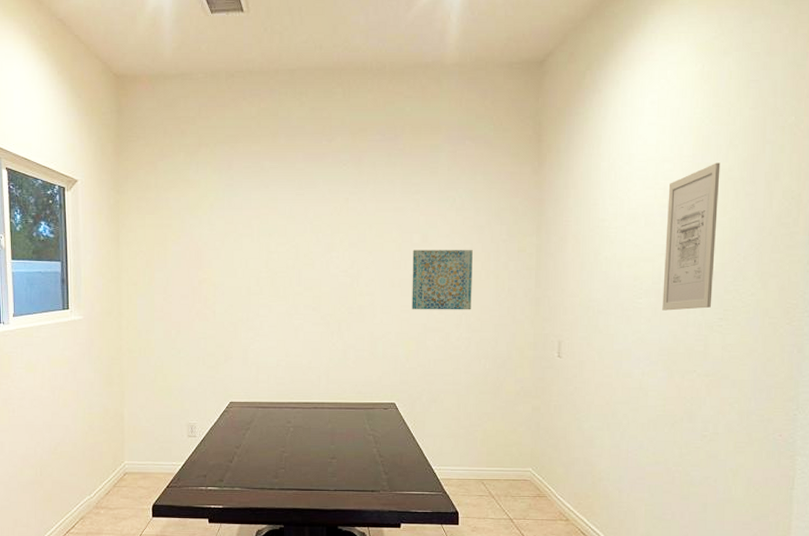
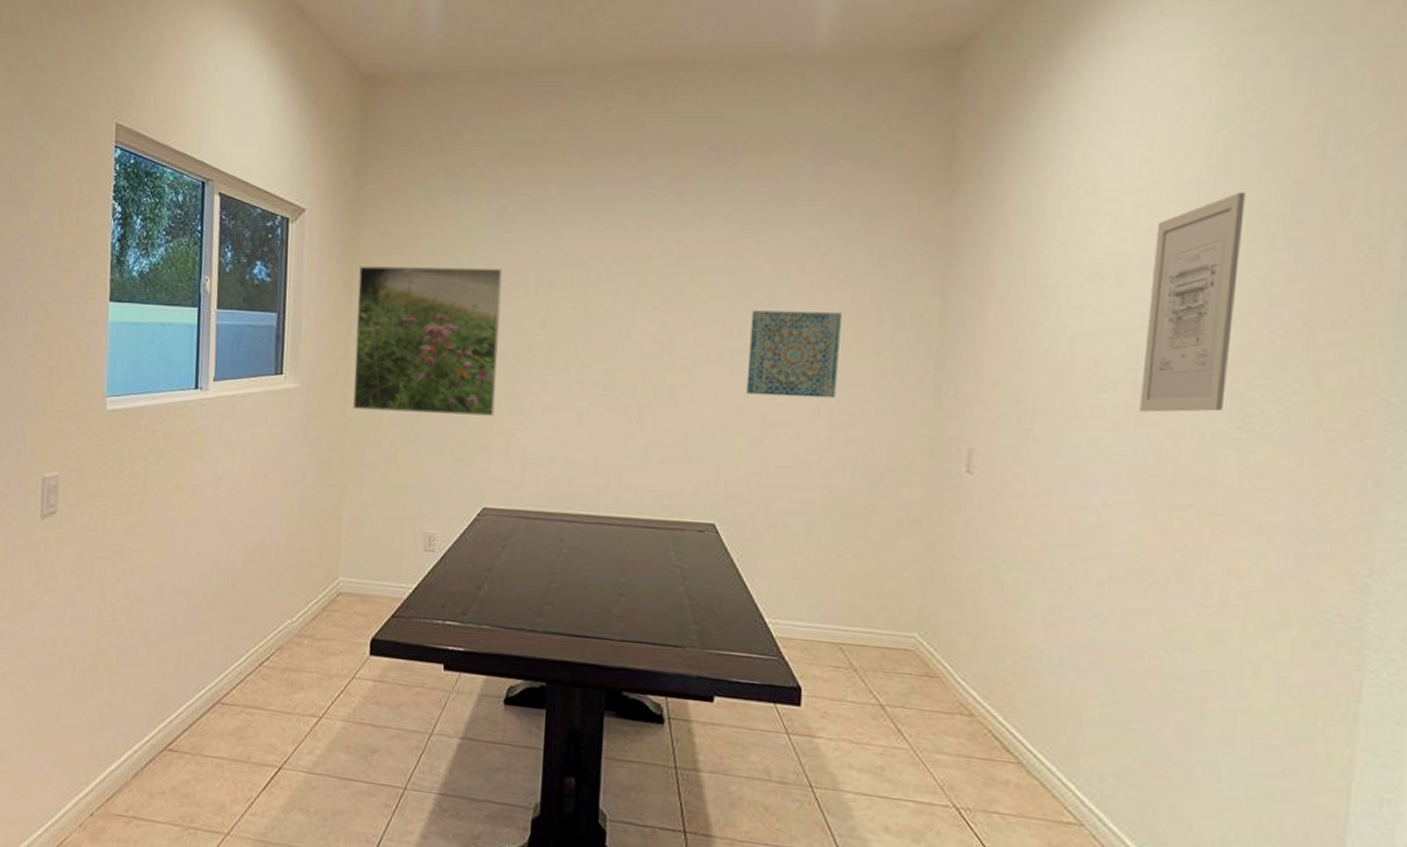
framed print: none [124,223,234,334] -> present [353,266,503,416]

